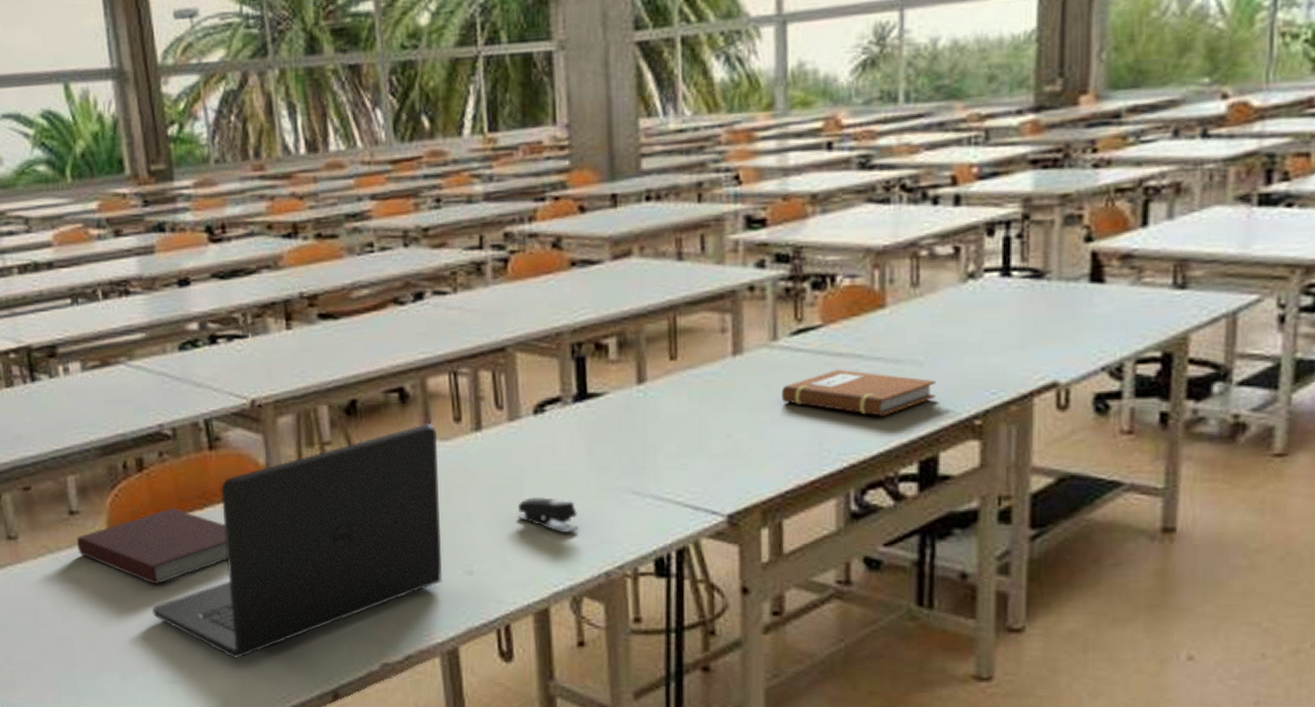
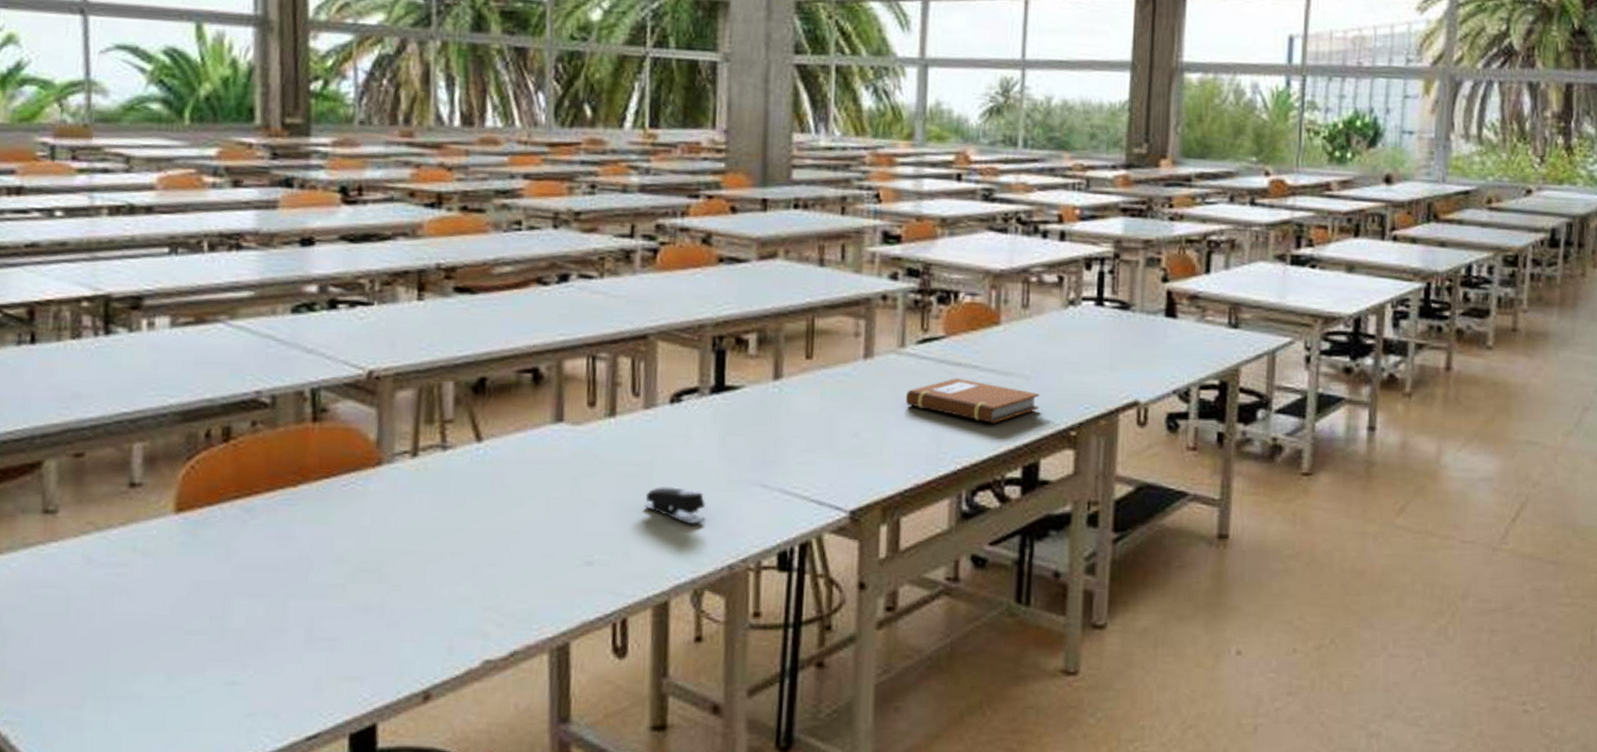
notebook: present [77,508,229,585] -> none [134,483,321,571]
laptop: present [152,424,443,658] -> none [217,406,568,655]

